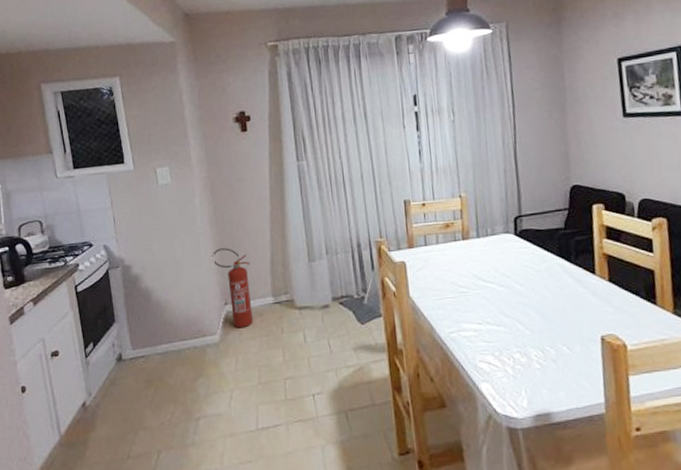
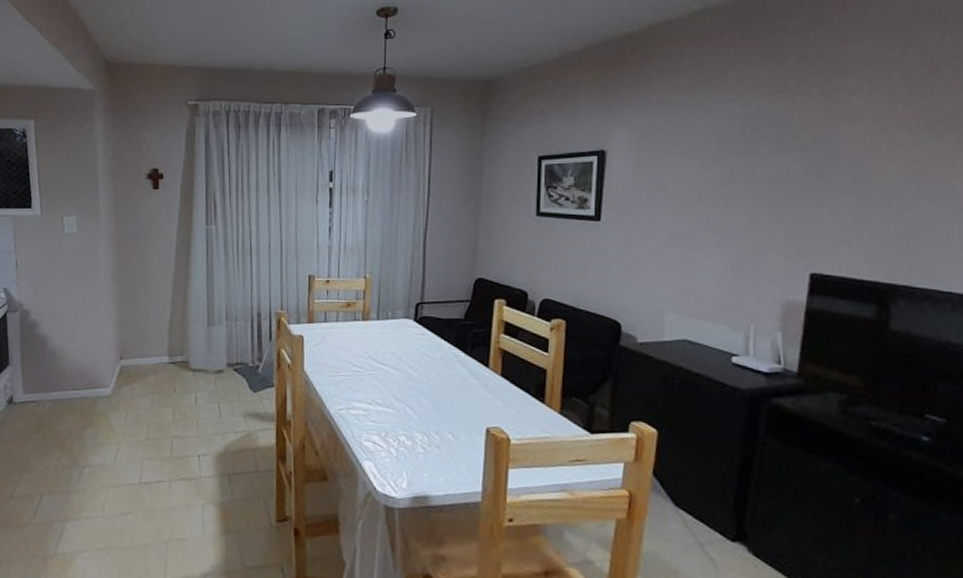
fire extinguisher: present [212,248,253,328] -> none [111,303,149,384]

